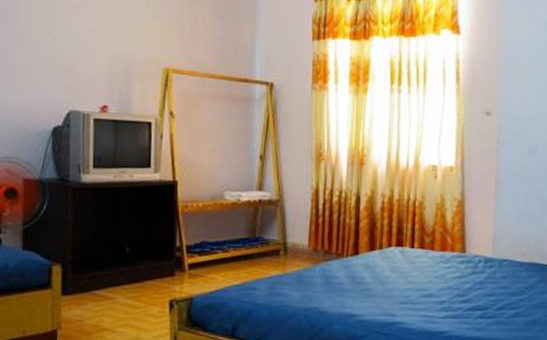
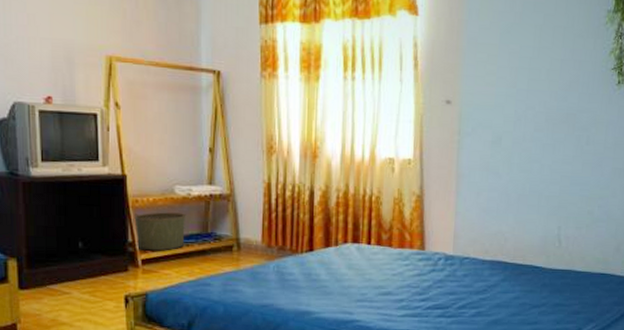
basket: none [183,217,235,256] -> present [134,212,187,251]

